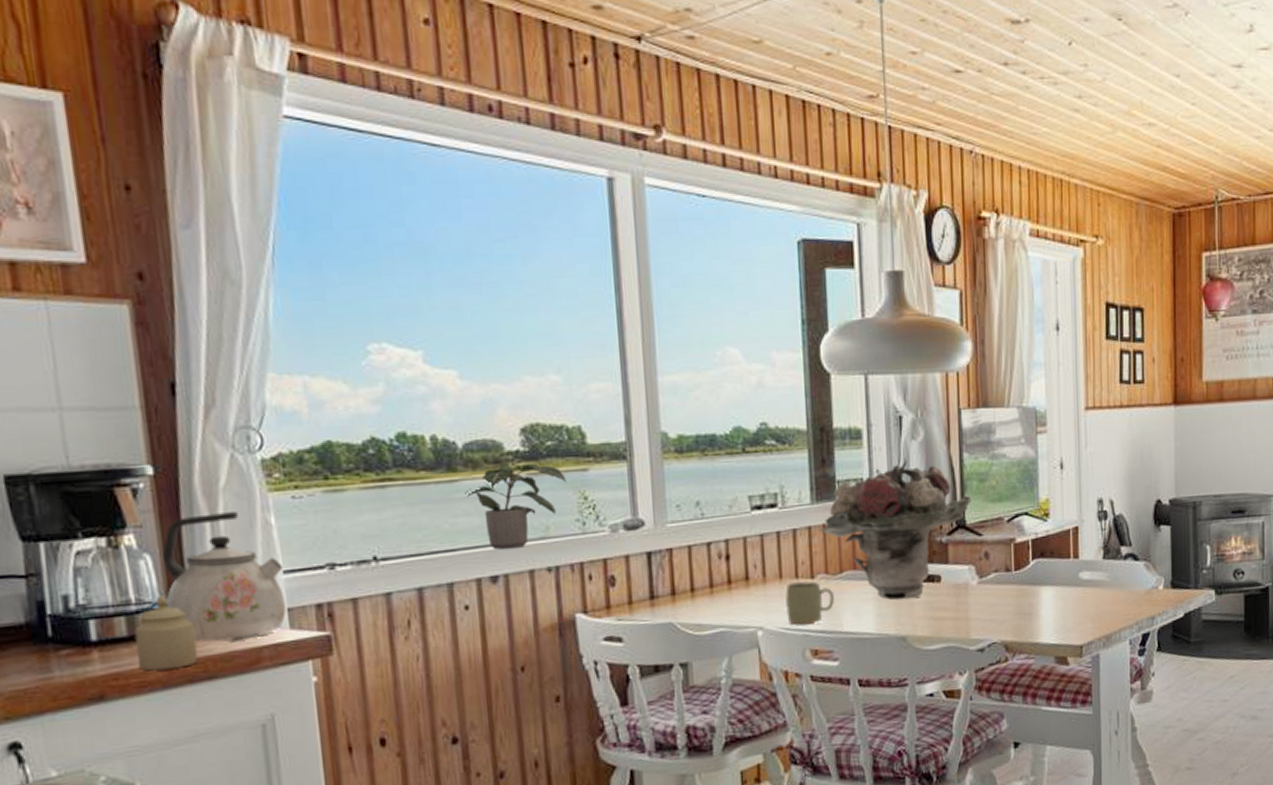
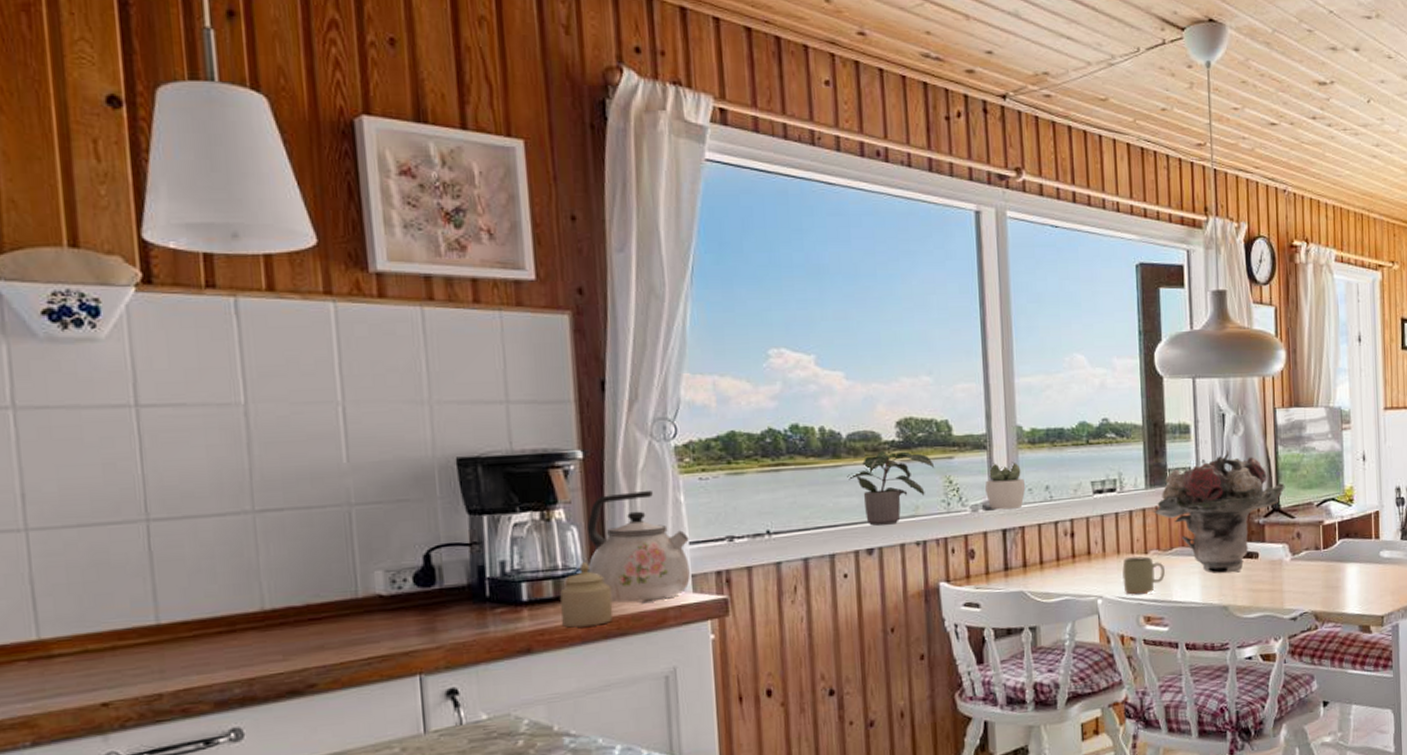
succulent plant: none [626,474,673,530] -> present [985,462,1026,510]

